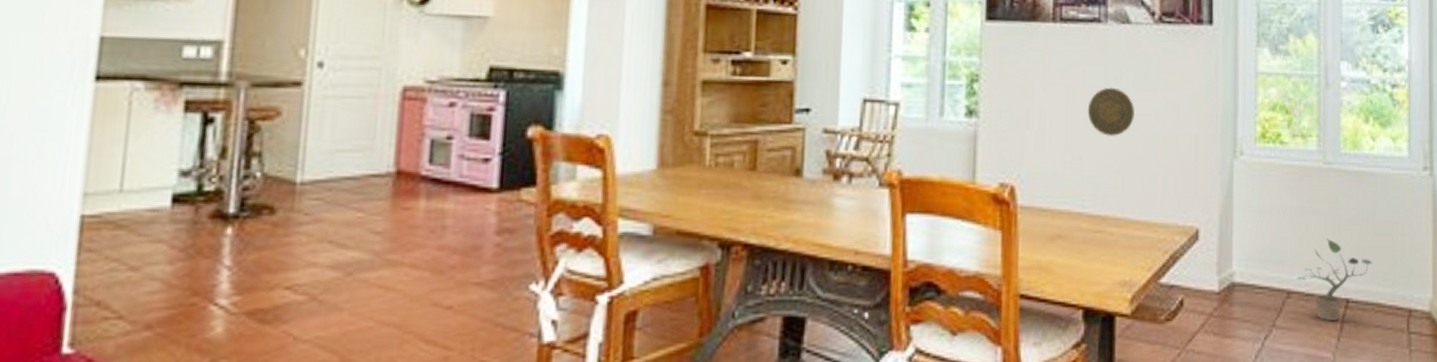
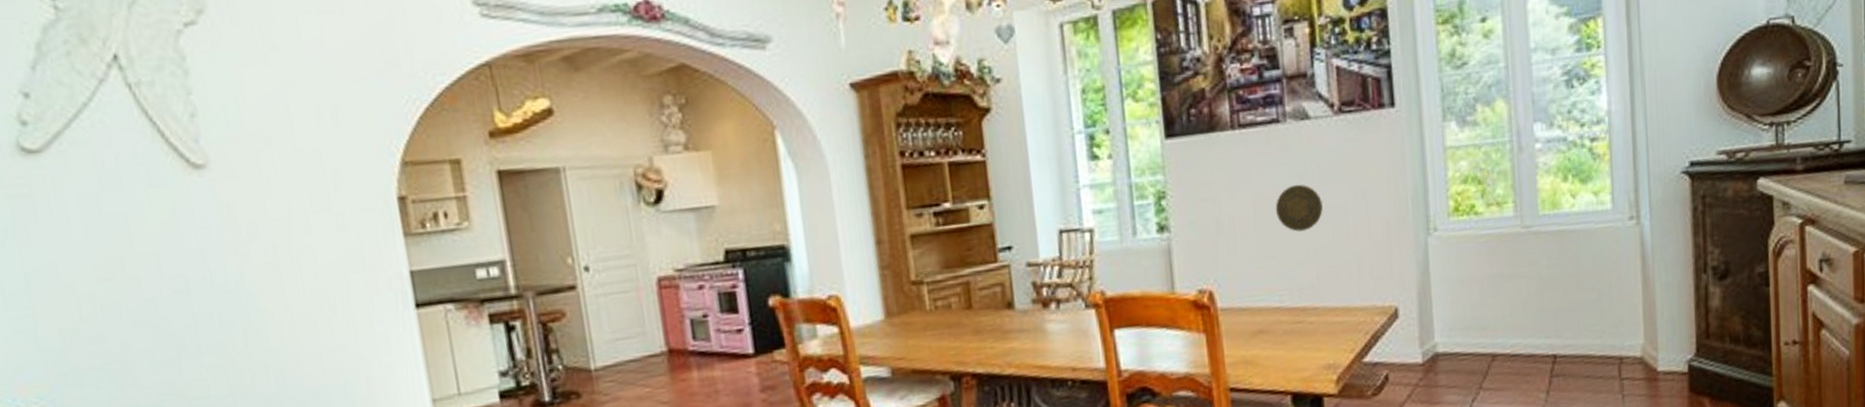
potted plant: present [1296,238,1372,322] -> none [1501,299,1579,378]

